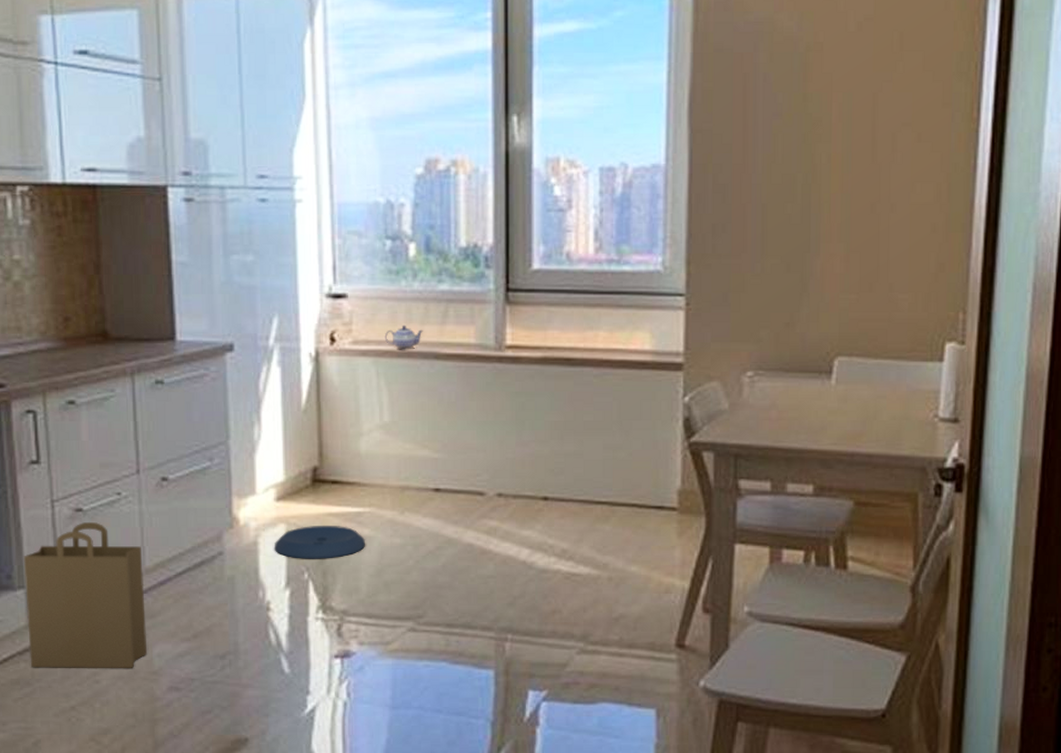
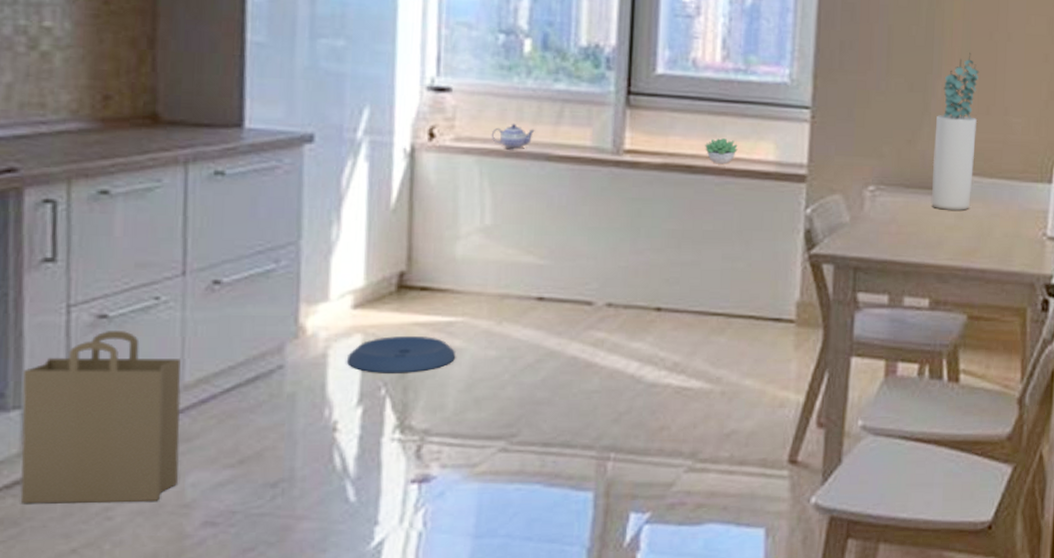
succulent plant: none [582,330,614,356] -> present [705,138,738,165]
vase: none [812,227,861,395] -> present [931,52,980,211]

